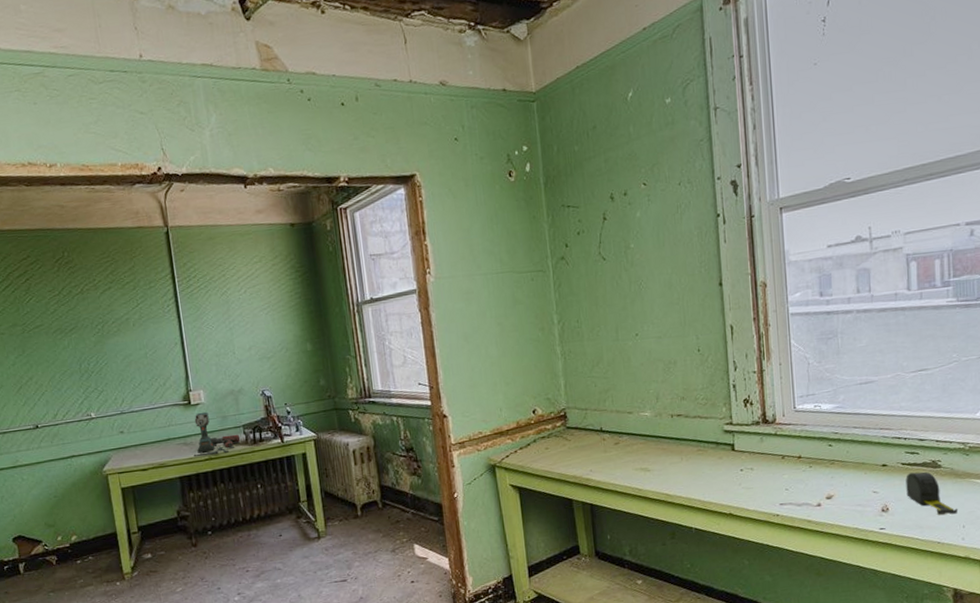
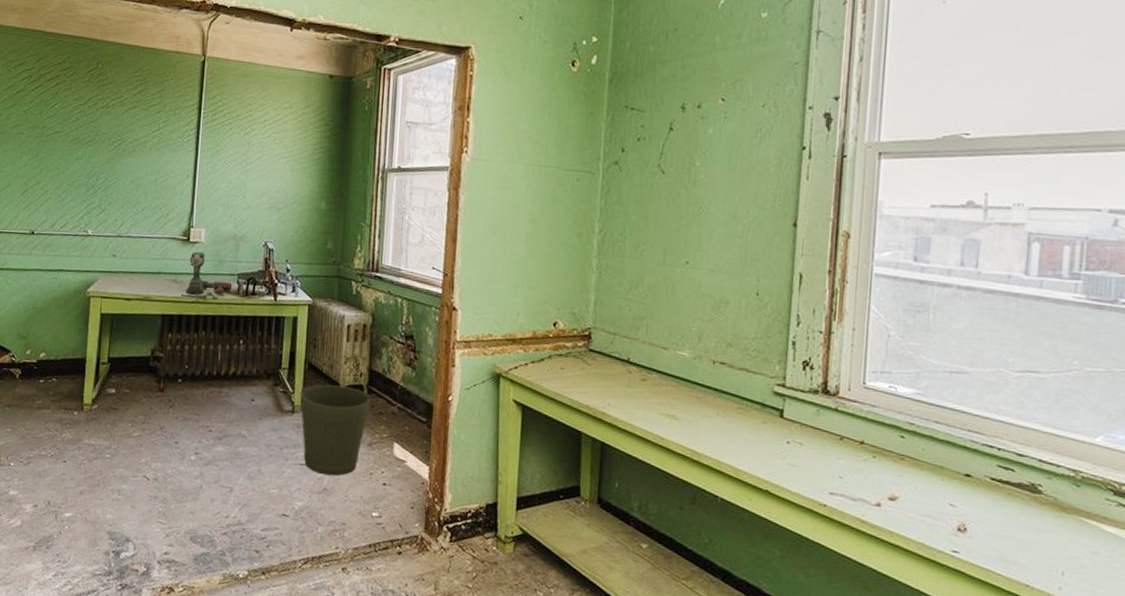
bucket: none [322,504,387,586] -> present [299,384,371,476]
tape measure: present [906,471,958,515] -> none [992,492,1058,555]

